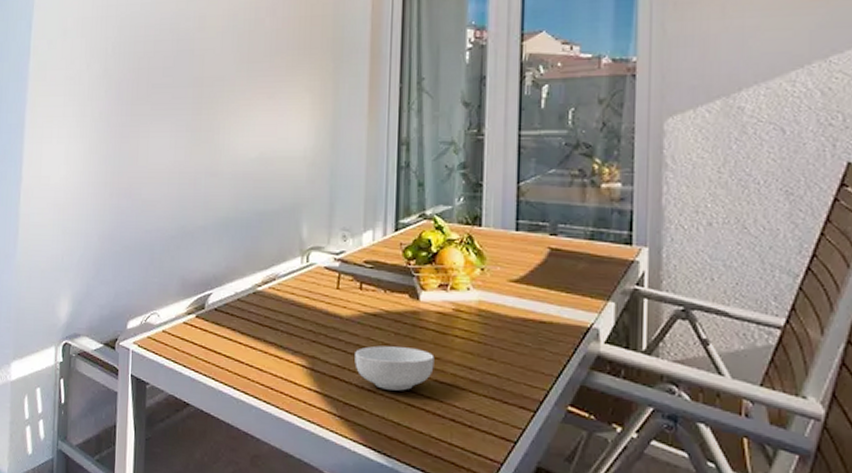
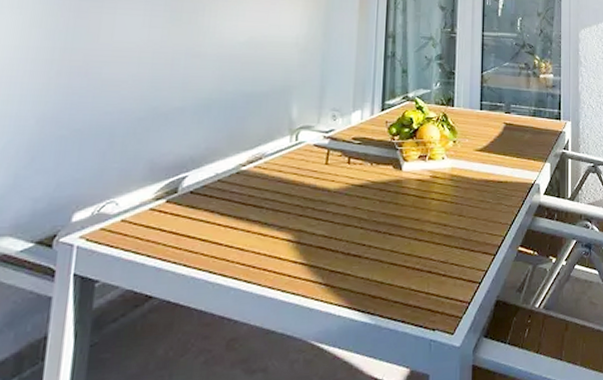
cereal bowl: present [355,345,435,391] -> none [341,213,415,253]

